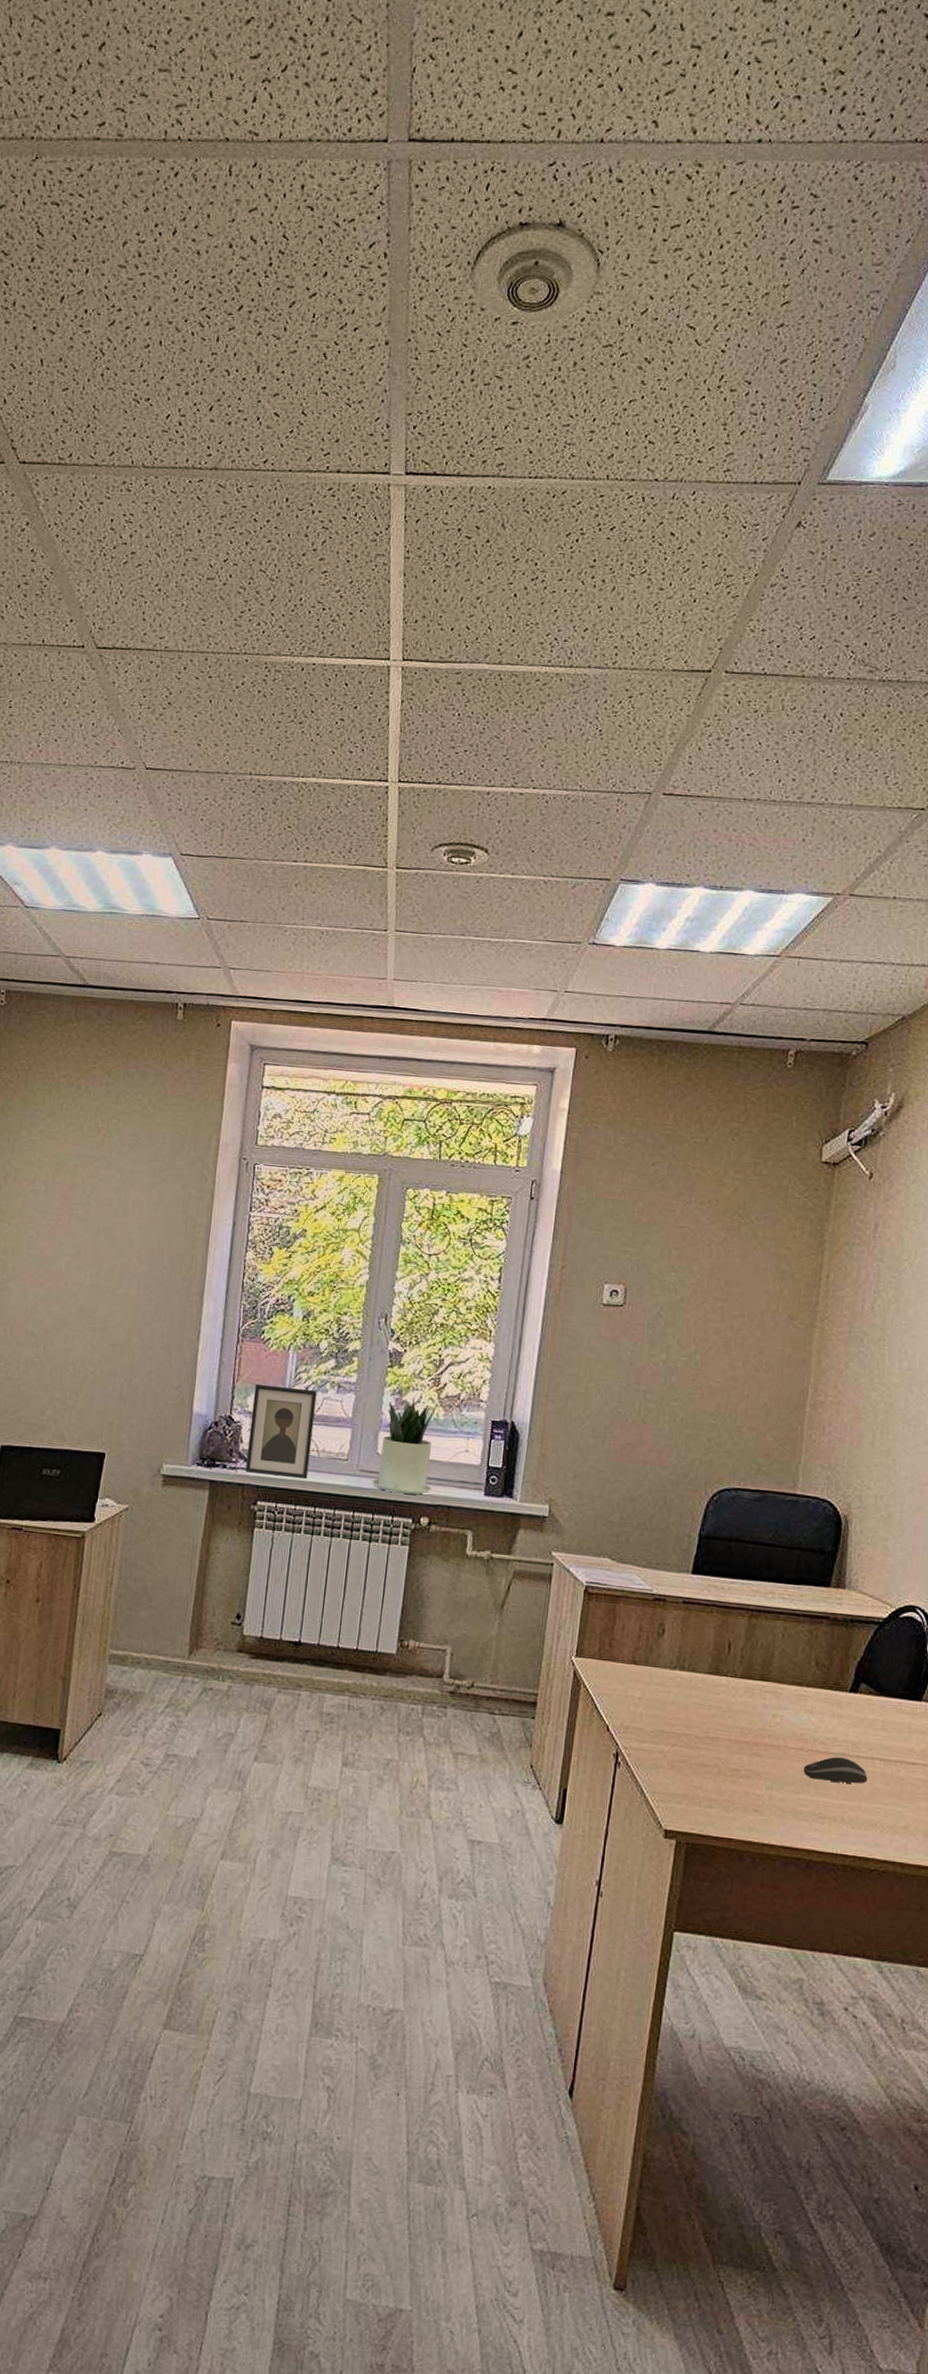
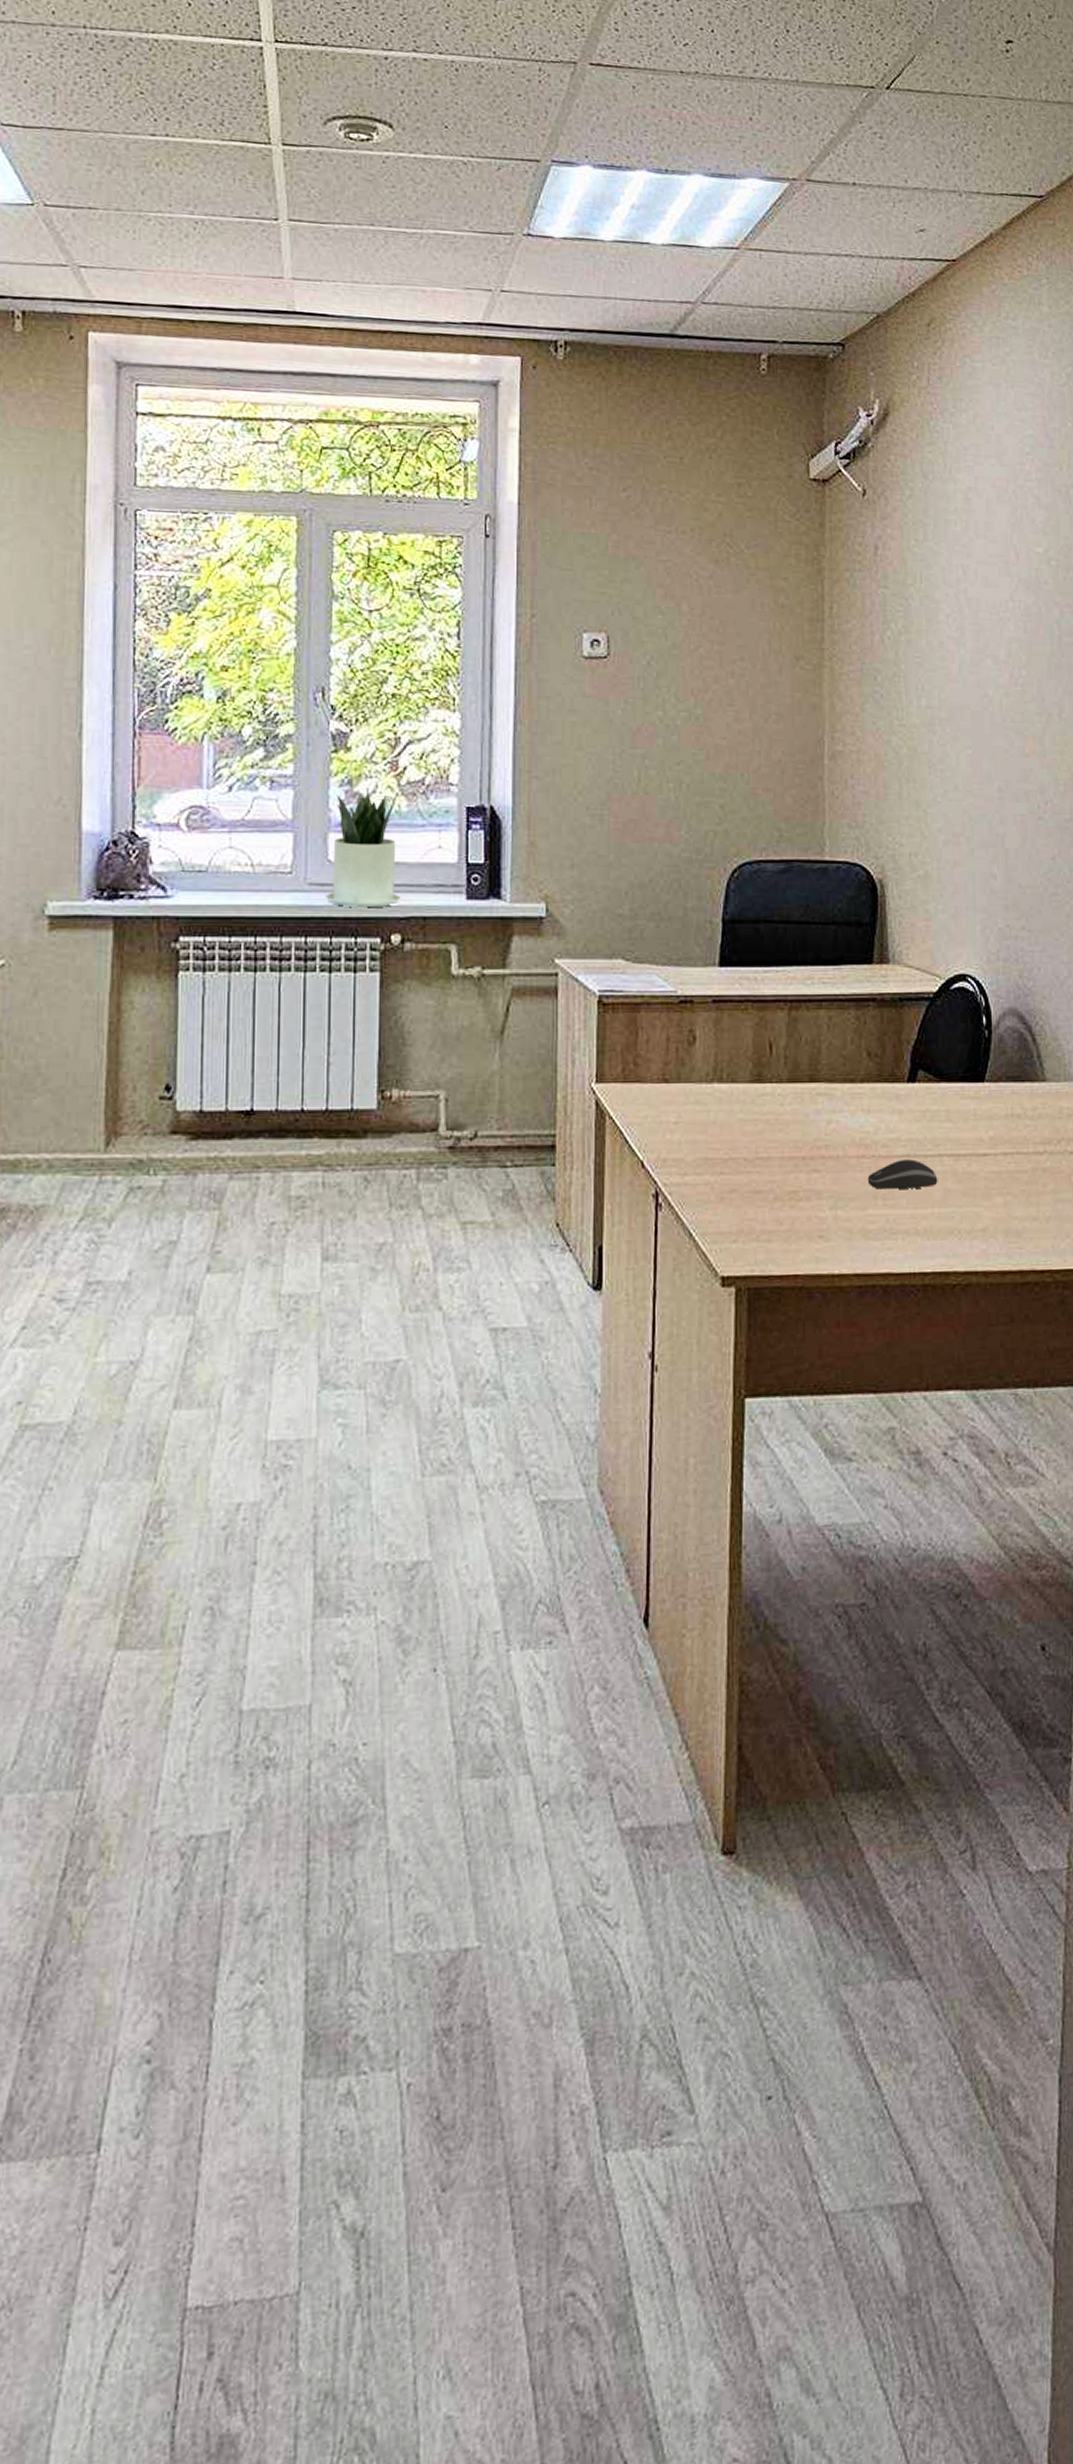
picture frame: present [245,1383,317,1480] -> none [159,787,244,903]

